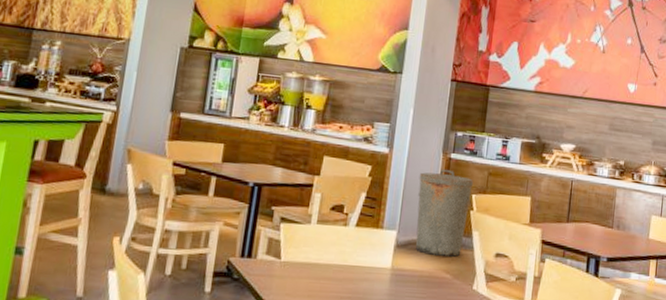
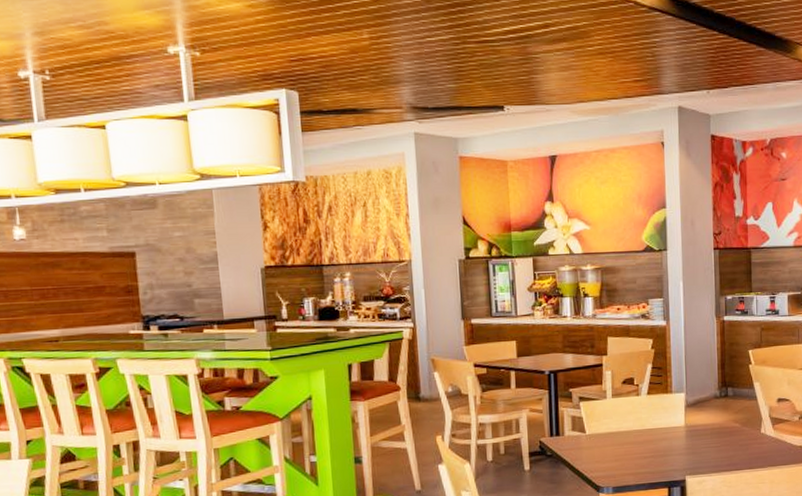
trash can: present [415,169,474,258] -> none [697,331,749,410]

